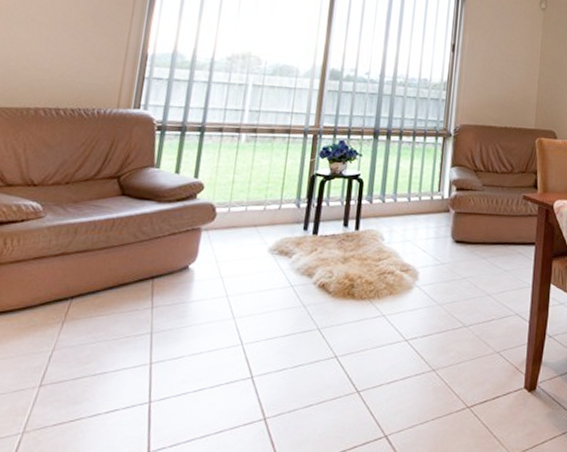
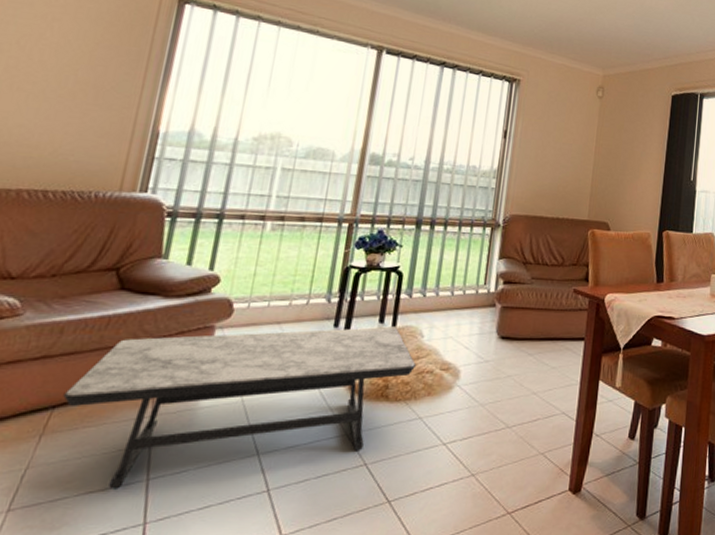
coffee table: none [79,230,379,371] -> present [63,326,417,489]

